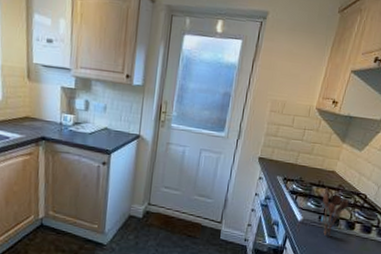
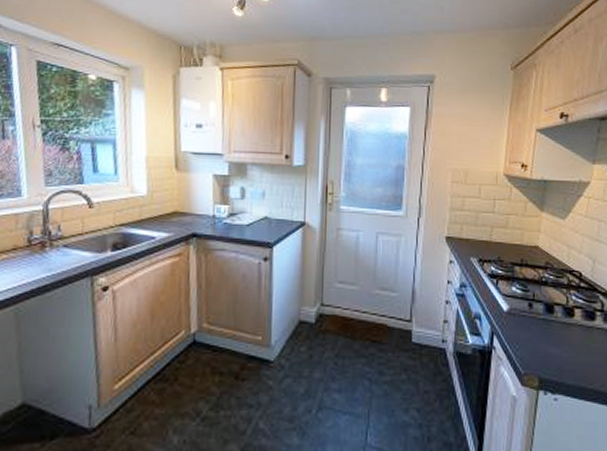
utensil holder: present [320,188,349,237] -> none [529,267,562,329]

